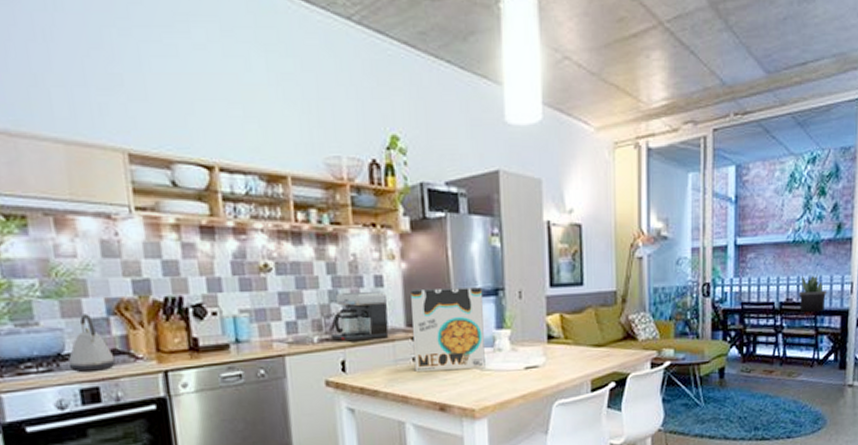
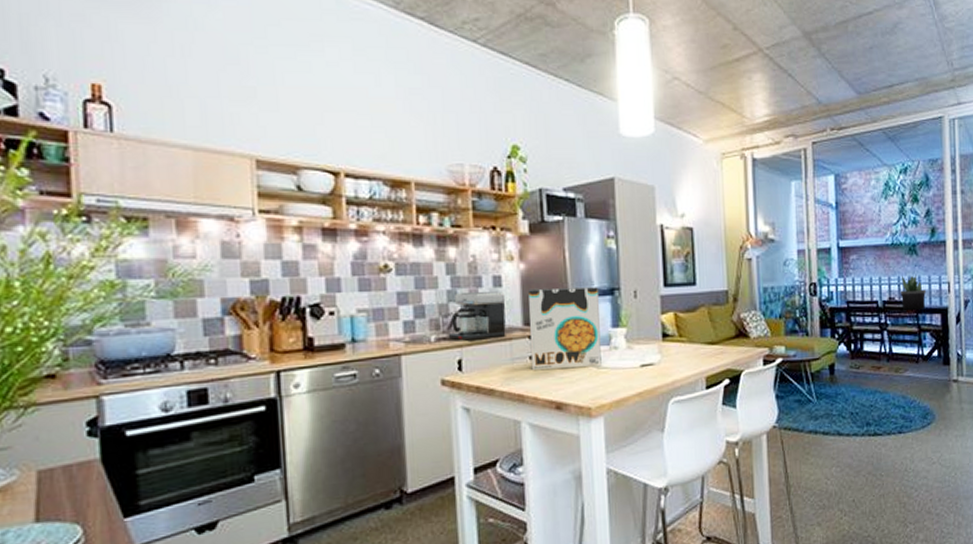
kettle: present [67,314,115,373] -> none [177,314,226,374]

